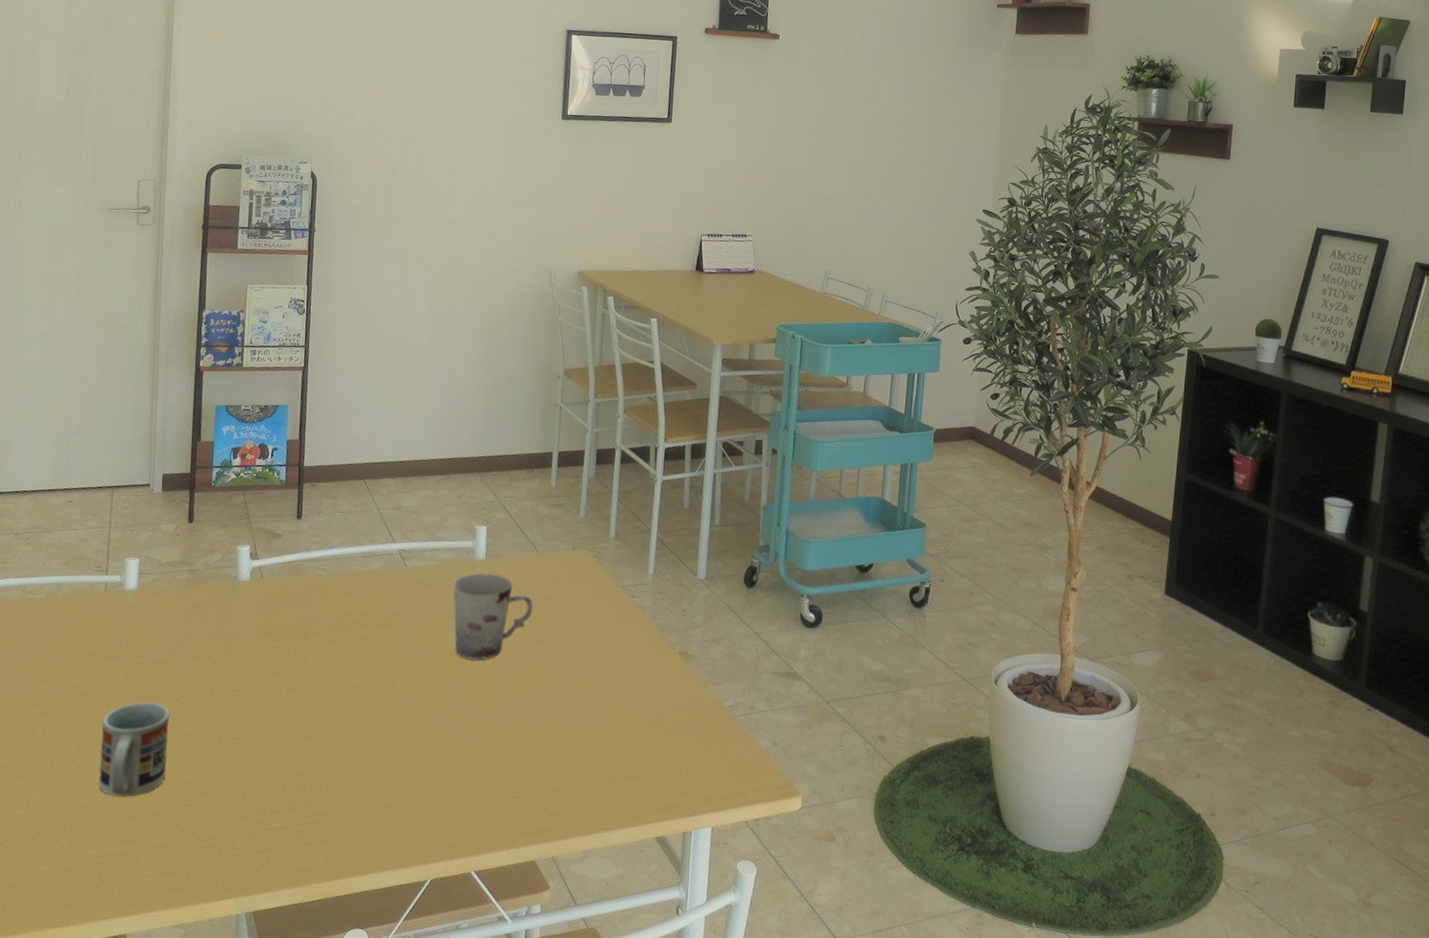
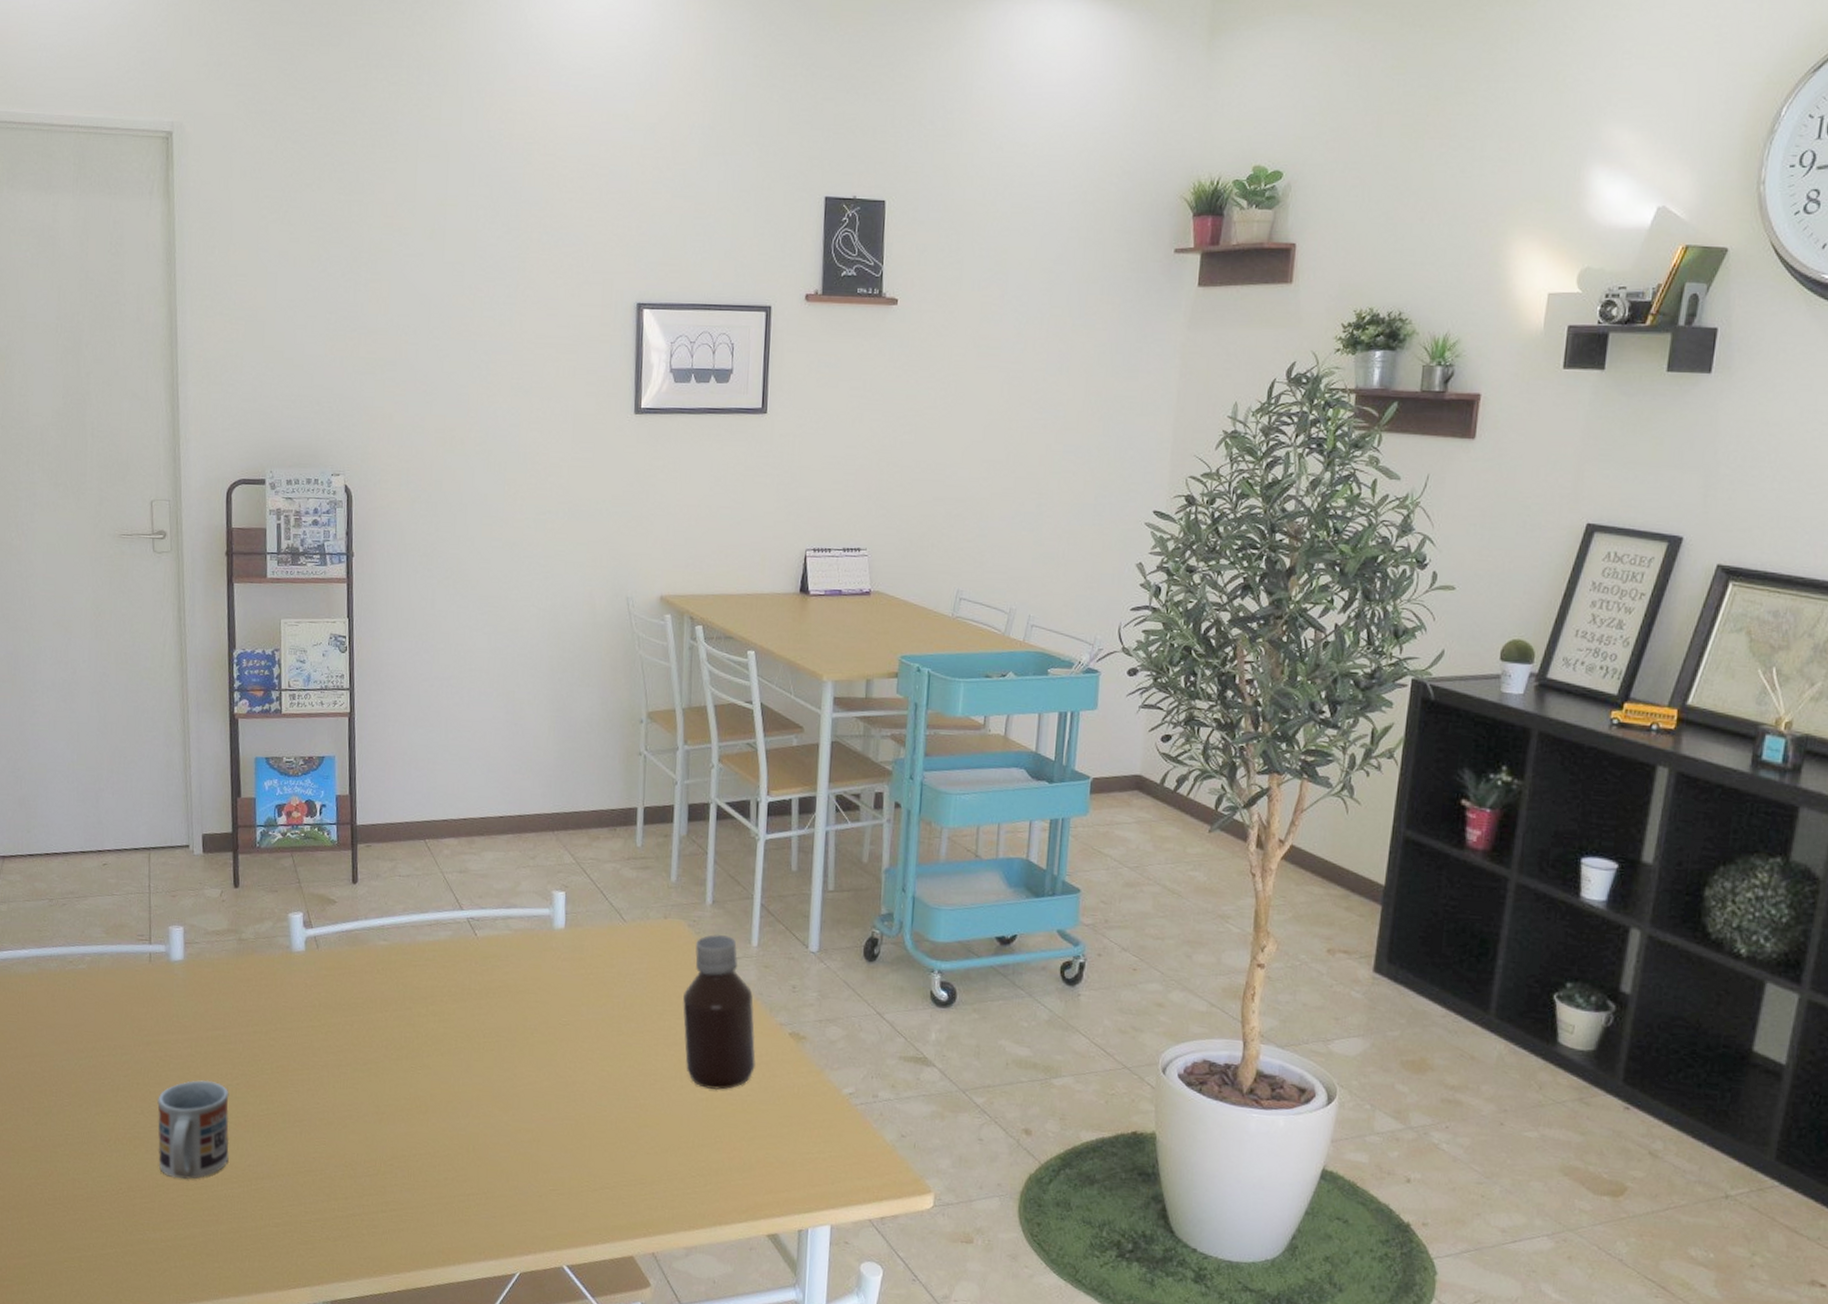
cup: present [453,572,533,660] -> none [530,943,621,1040]
bottle: none [587,563,650,704] -> present [683,934,756,1090]

